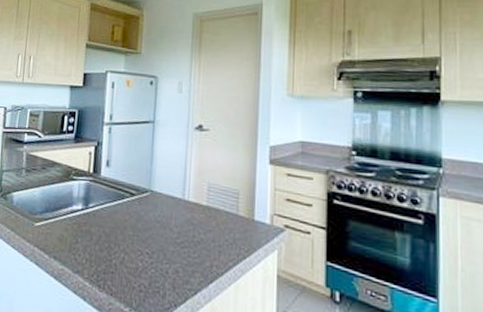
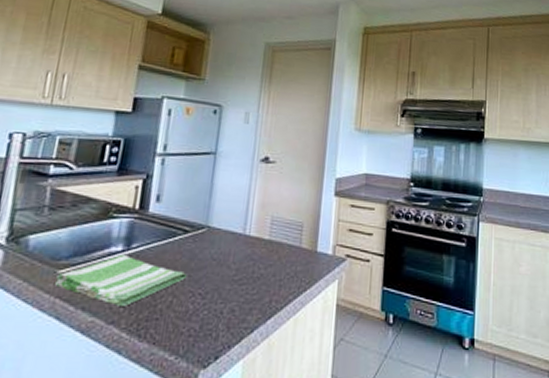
dish towel: none [32,212,136,259] -> present [54,254,188,306]

